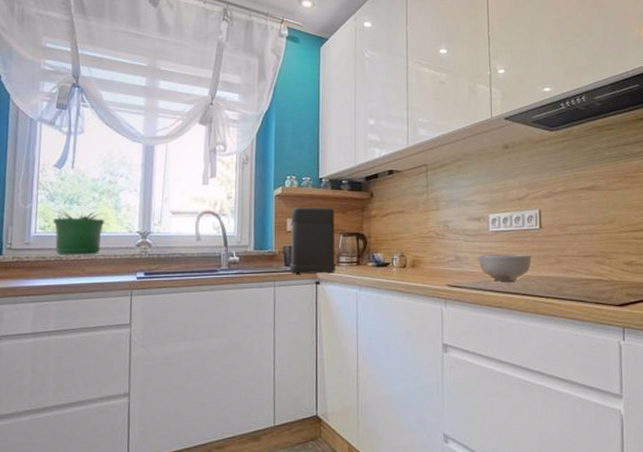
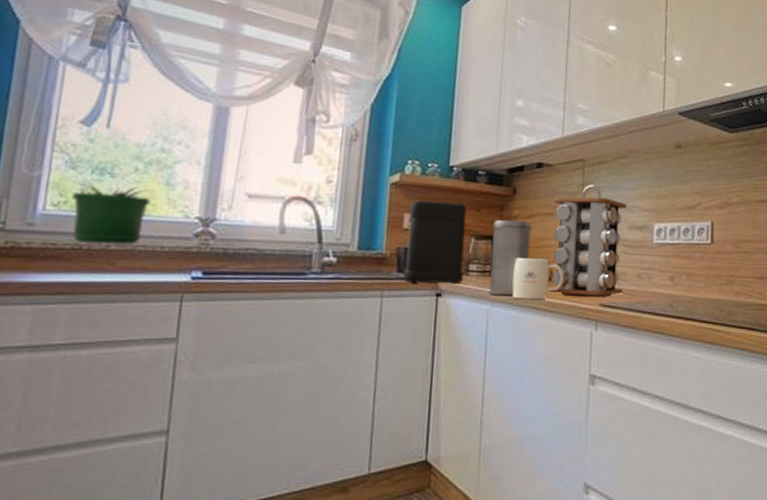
canister: none [356,220,387,282] -> present [488,220,532,296]
mug: none [374,250,416,284] -> present [512,258,564,300]
spice rack: none [403,185,466,280] -> present [549,185,627,298]
bowl: present [479,255,532,282] -> none [639,270,700,303]

